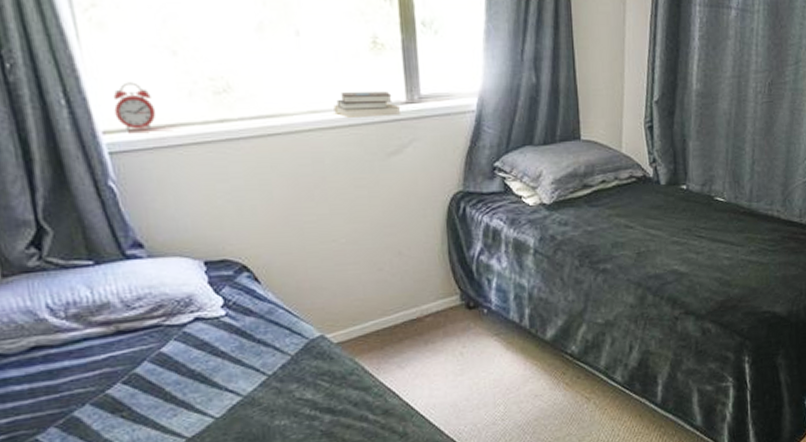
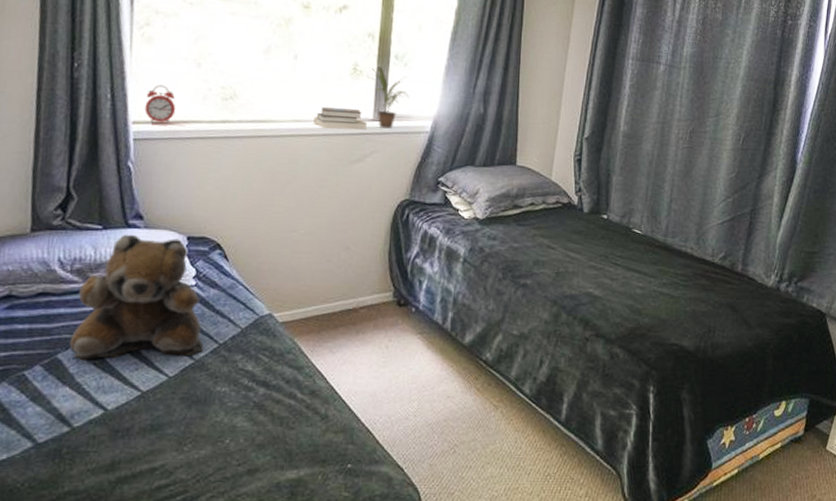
teddy bear: none [81,265,252,414] -> present [69,235,205,360]
potted plant: none [390,36,446,111] -> present [366,65,409,129]

